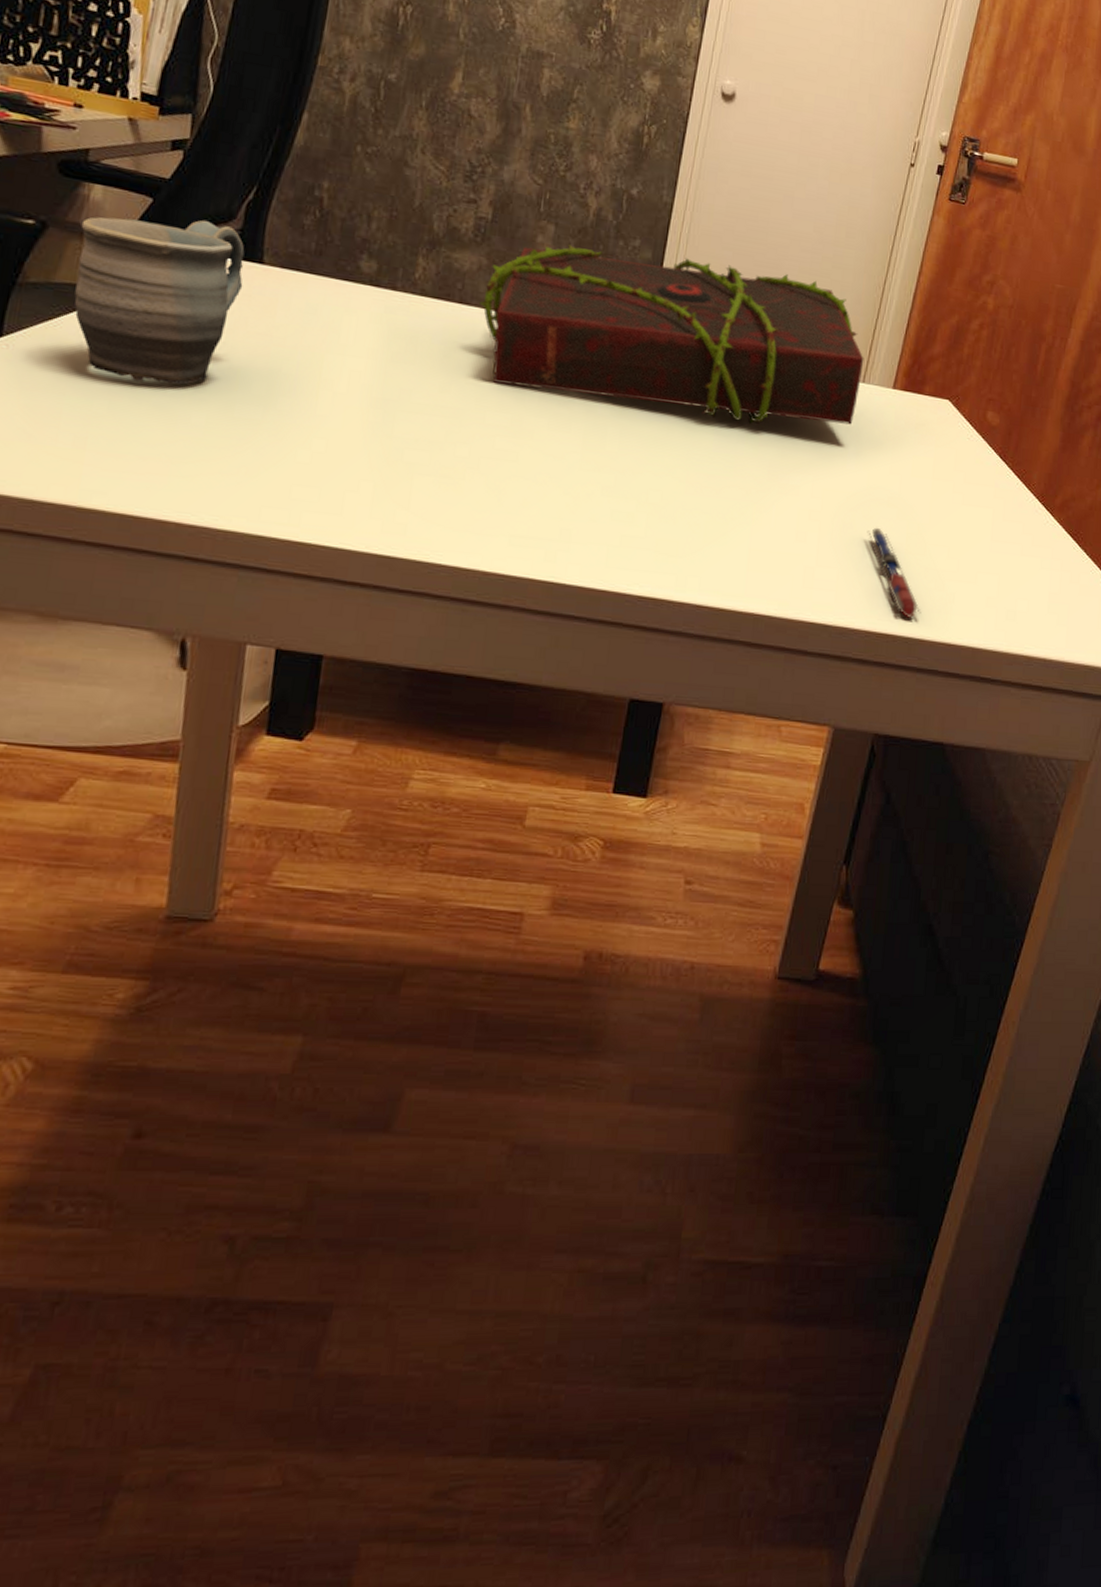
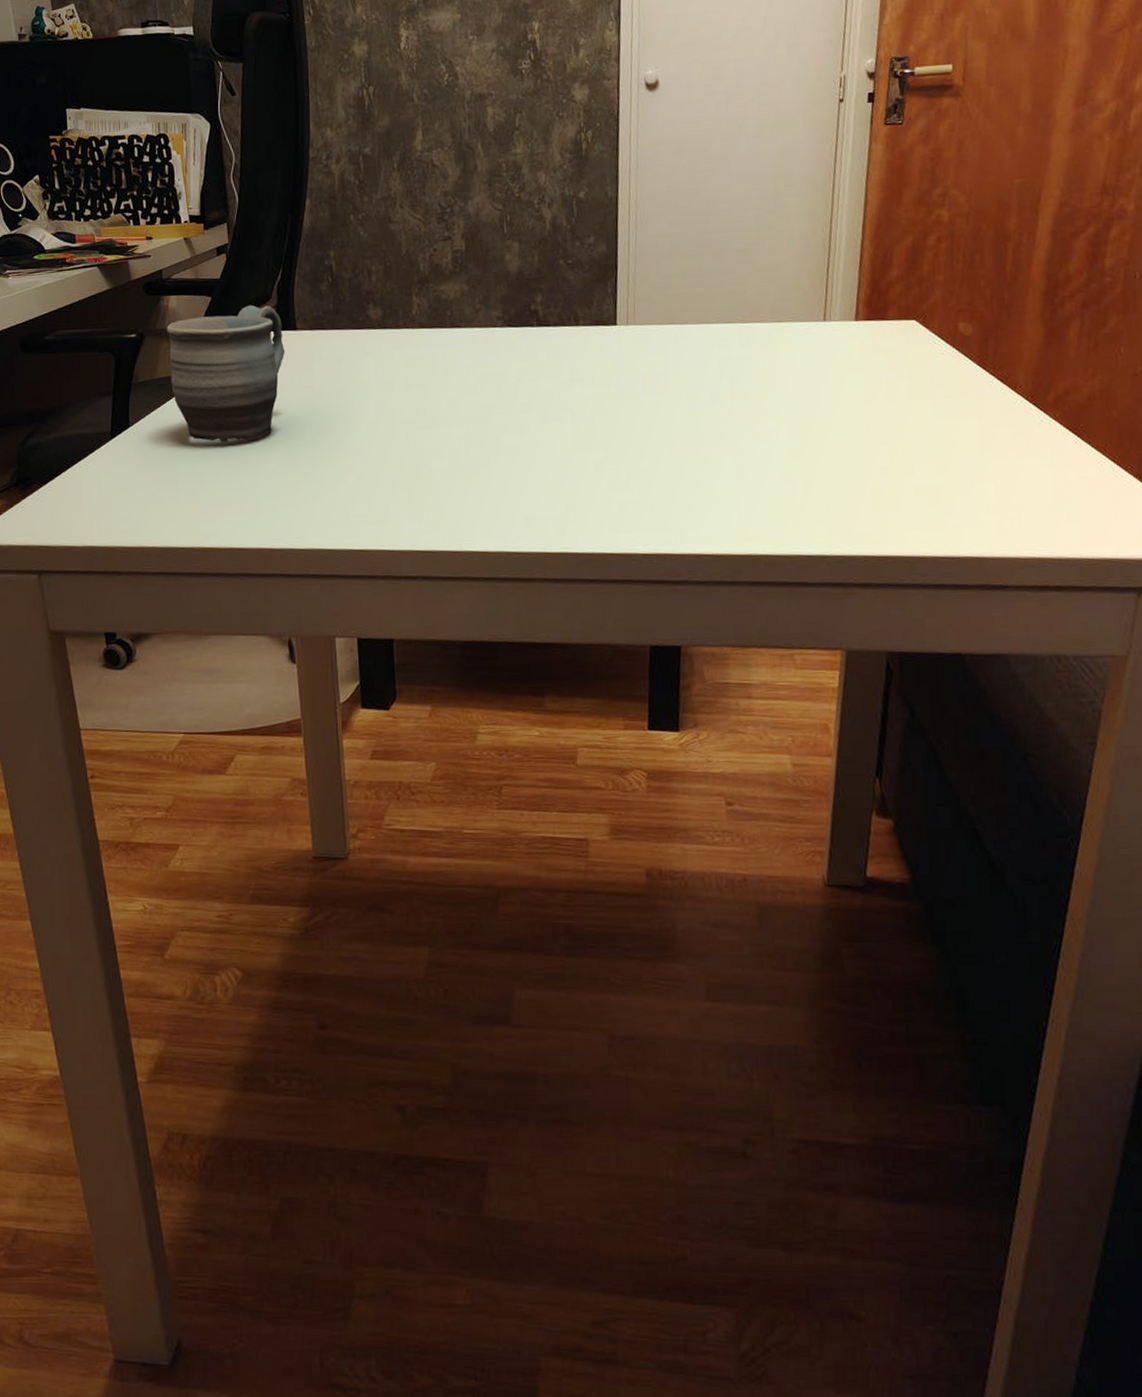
book: present [479,245,864,425] -> none [467,235,822,389]
pen: present [867,527,921,618] -> none [850,456,918,538]

